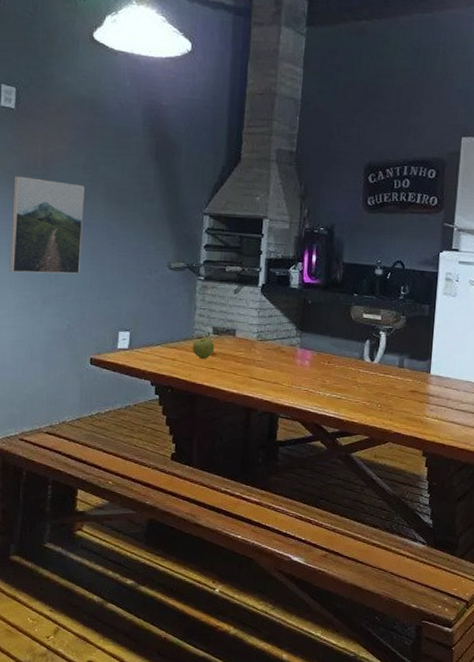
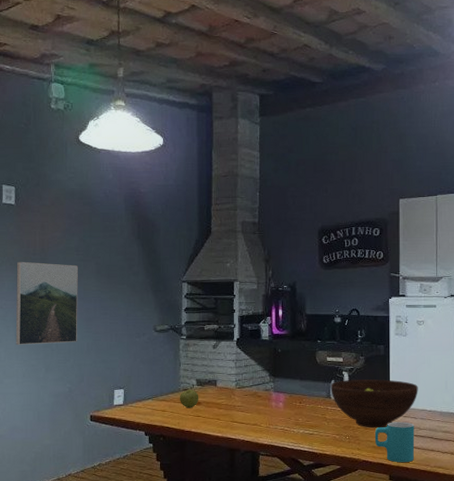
fruit bowl: none [364,341,464,398] -> present [330,379,418,428]
cup: none [409,392,456,438] -> present [374,422,415,462]

